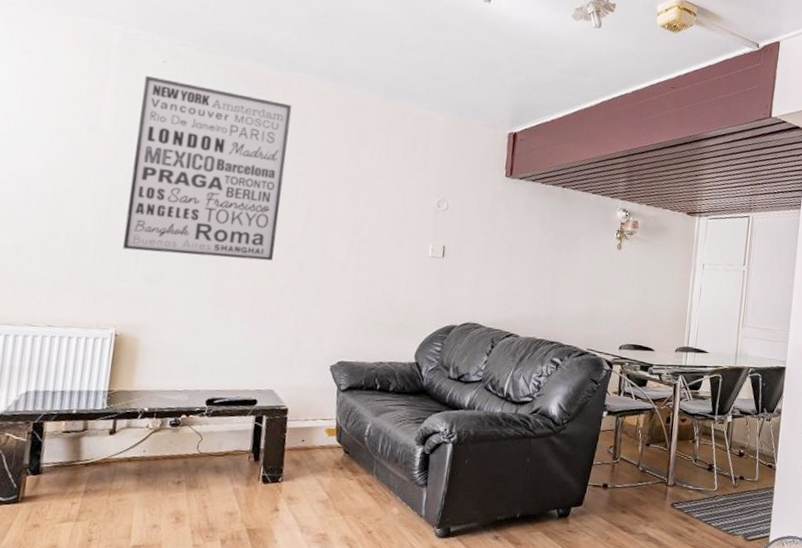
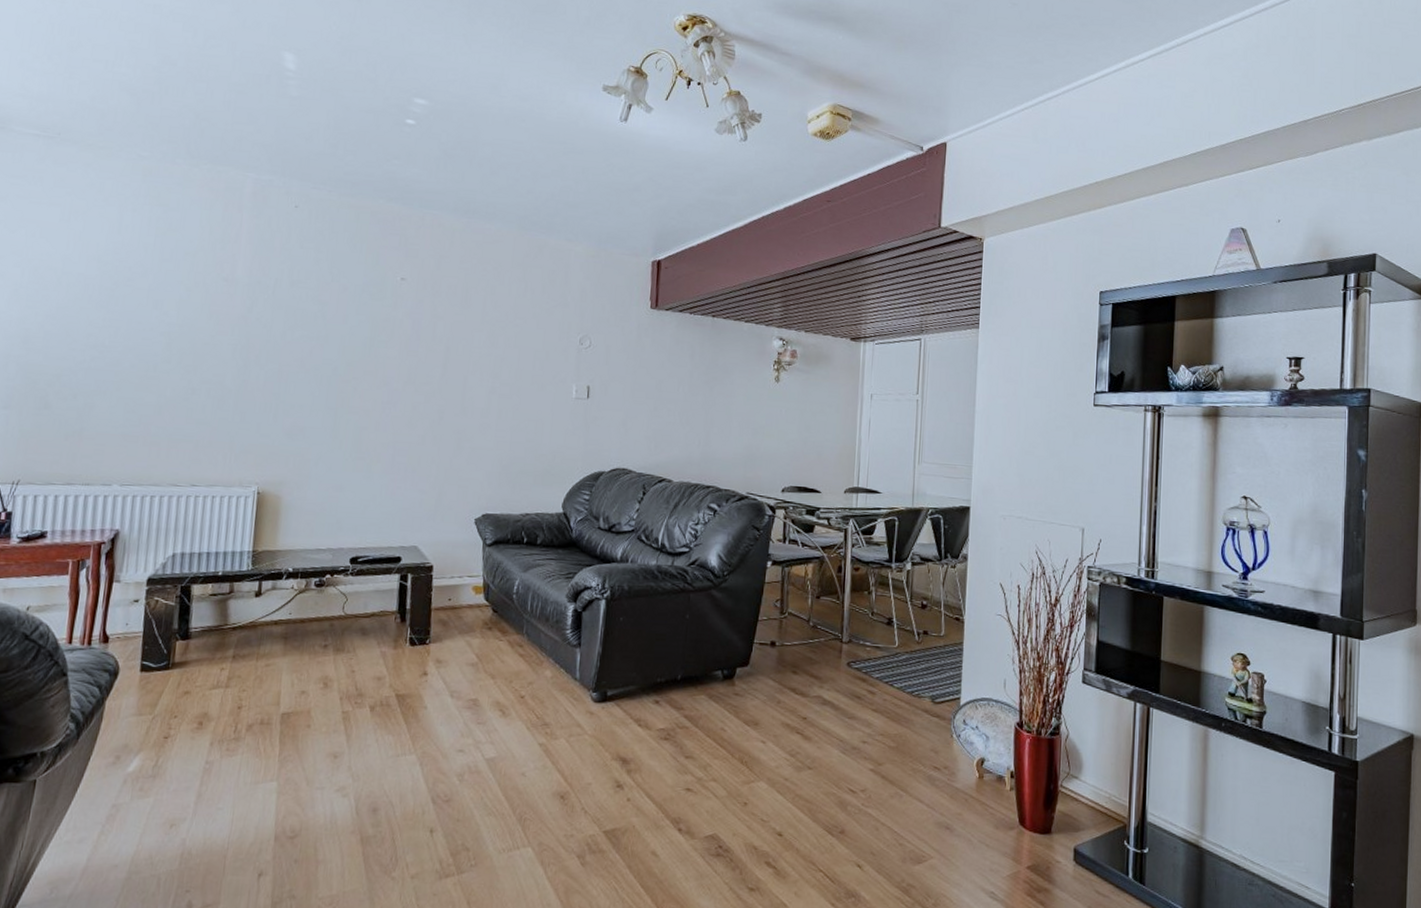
wall art: present [123,75,292,261] -> none [262,222,426,410]

